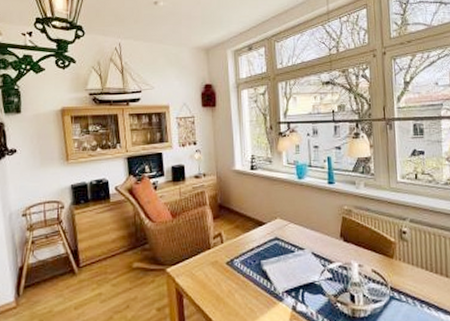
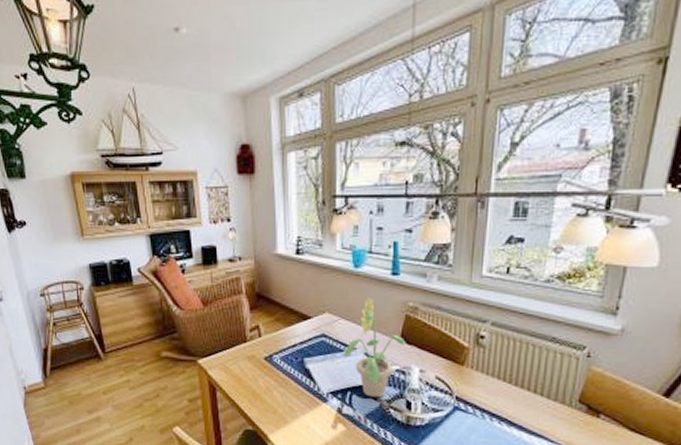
sunflower: none [294,203,345,293] -> present [344,296,406,398]

